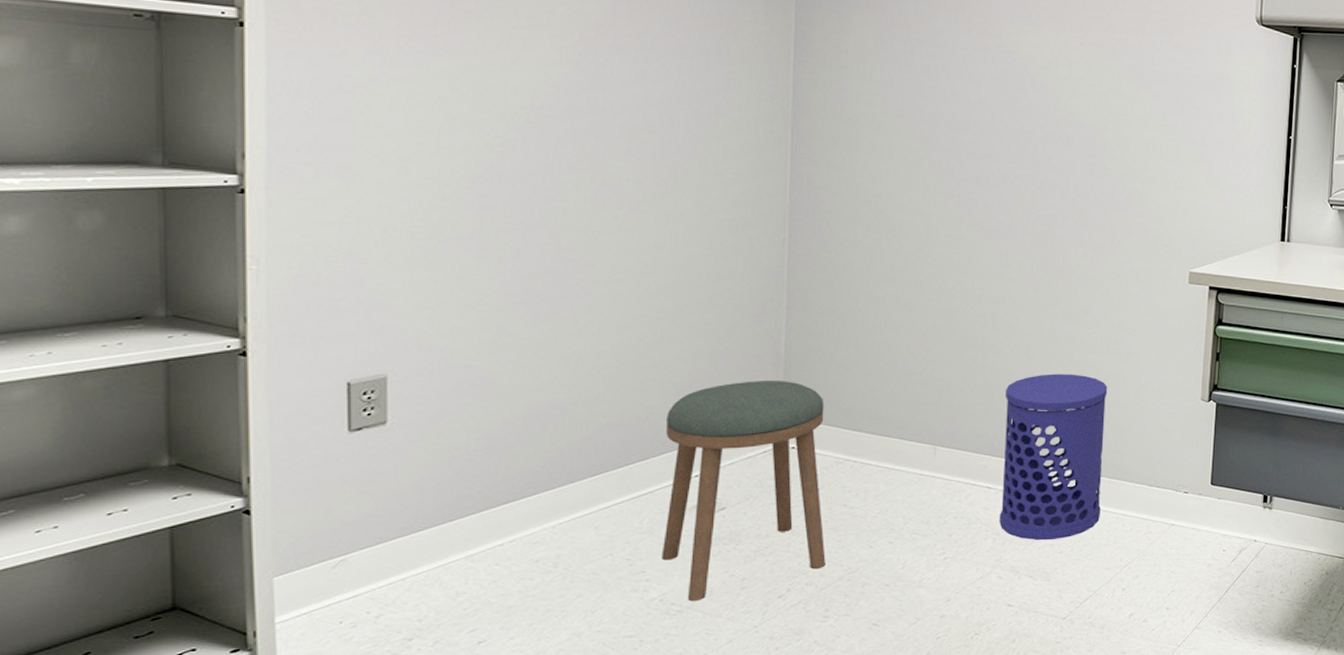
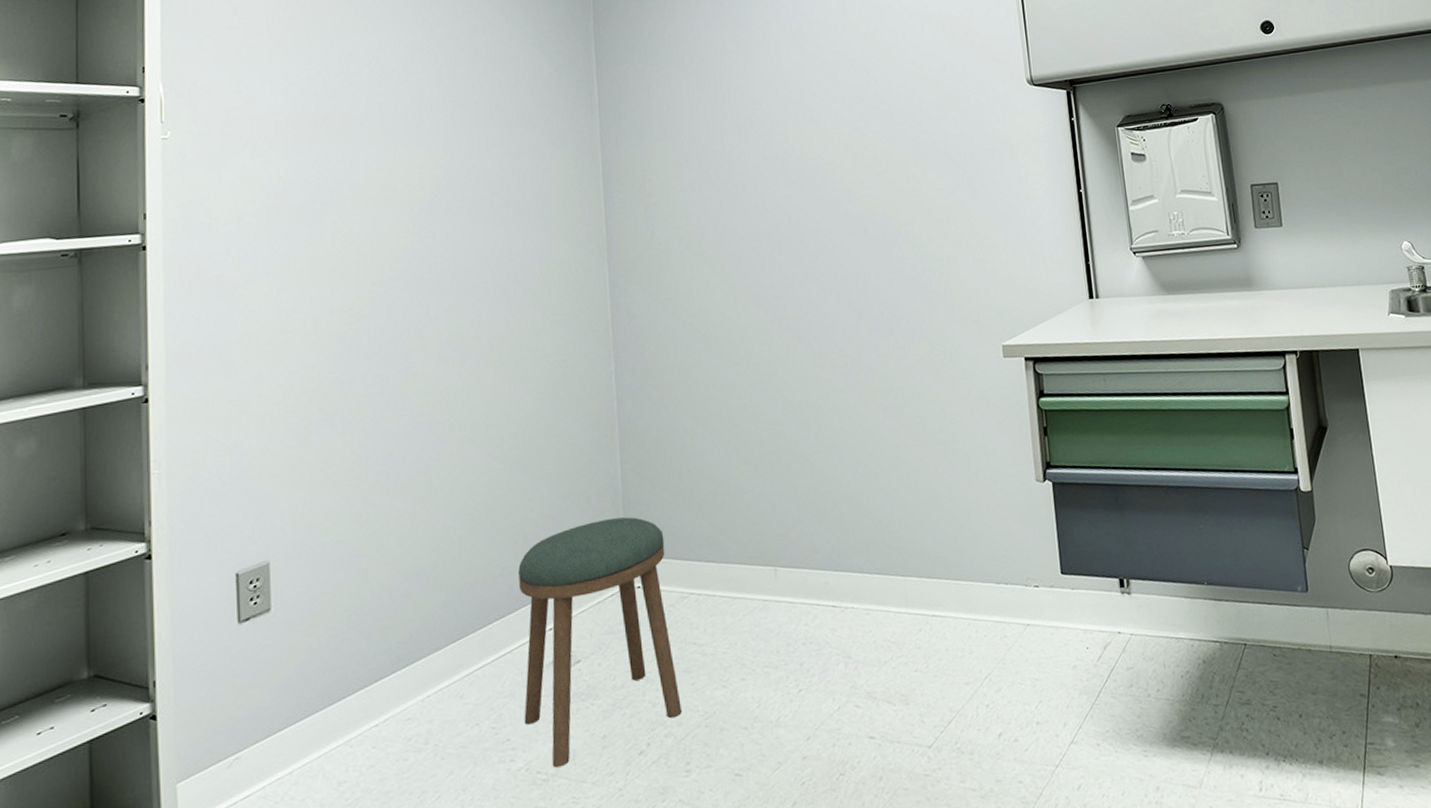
waste bin: present [999,374,1108,541] -> none [837,470,951,660]

